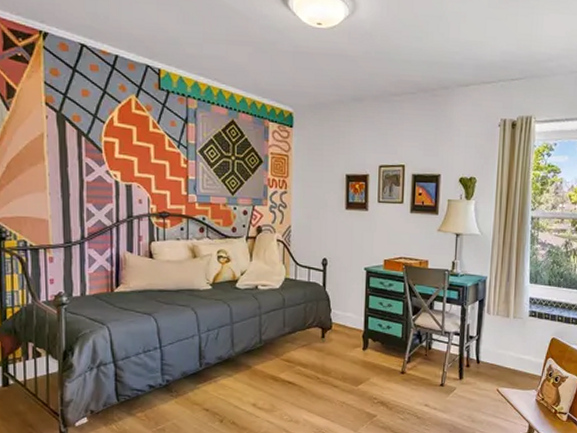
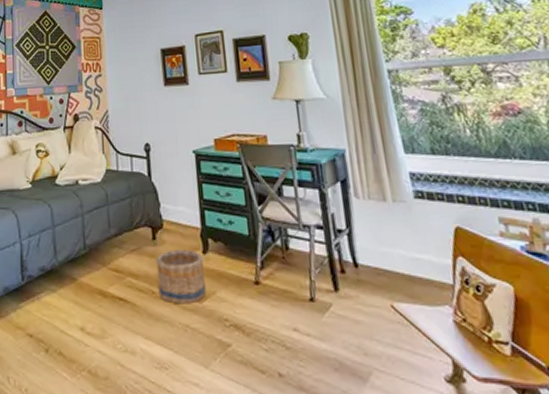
basket: none [322,346,364,387] -> present [156,249,206,304]

